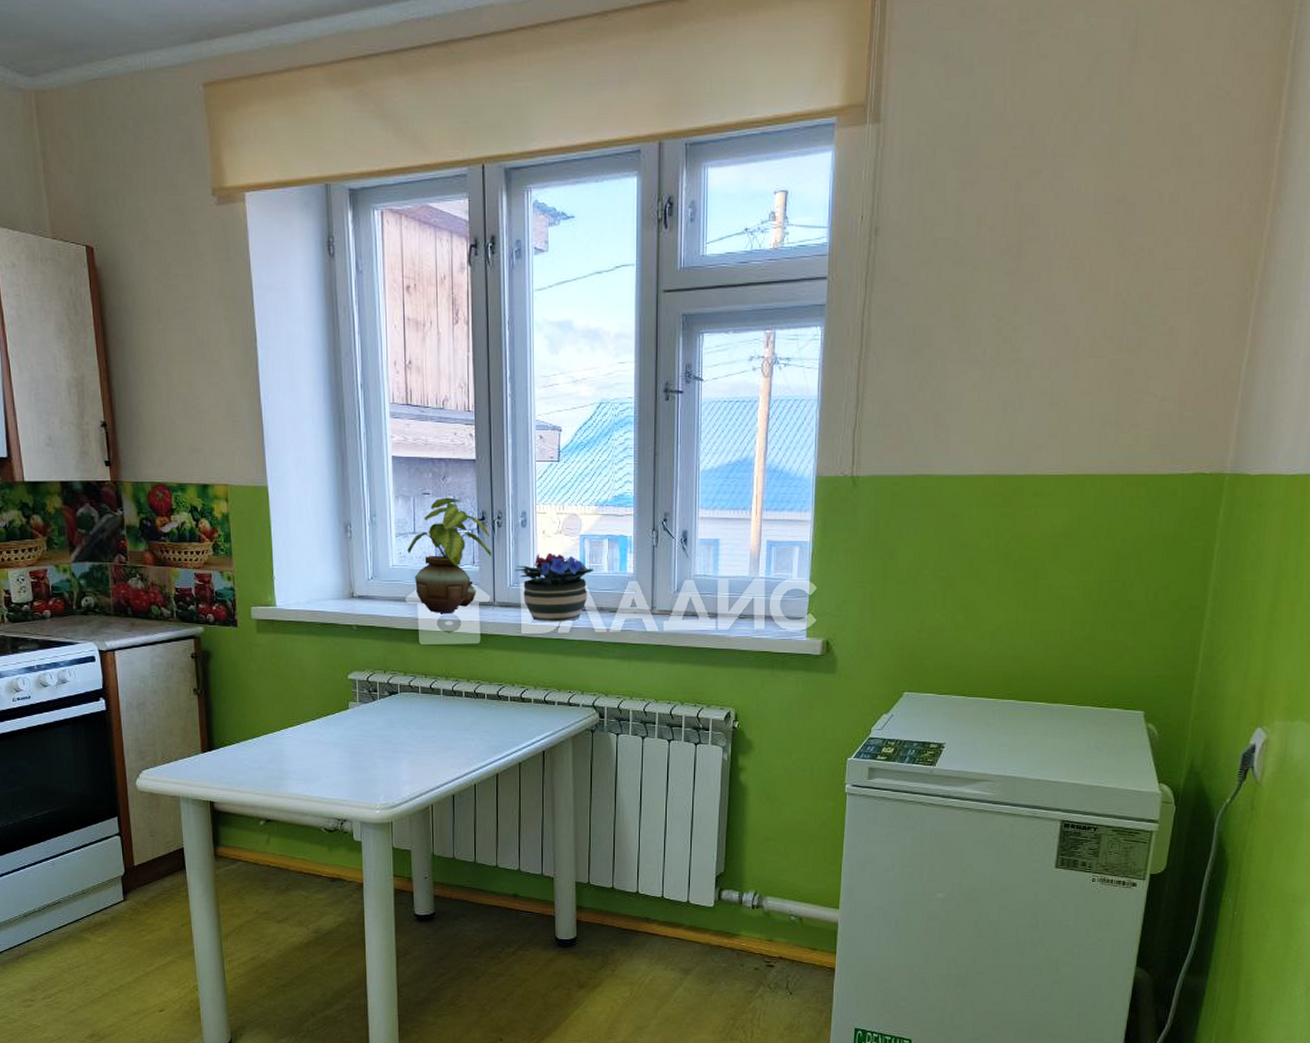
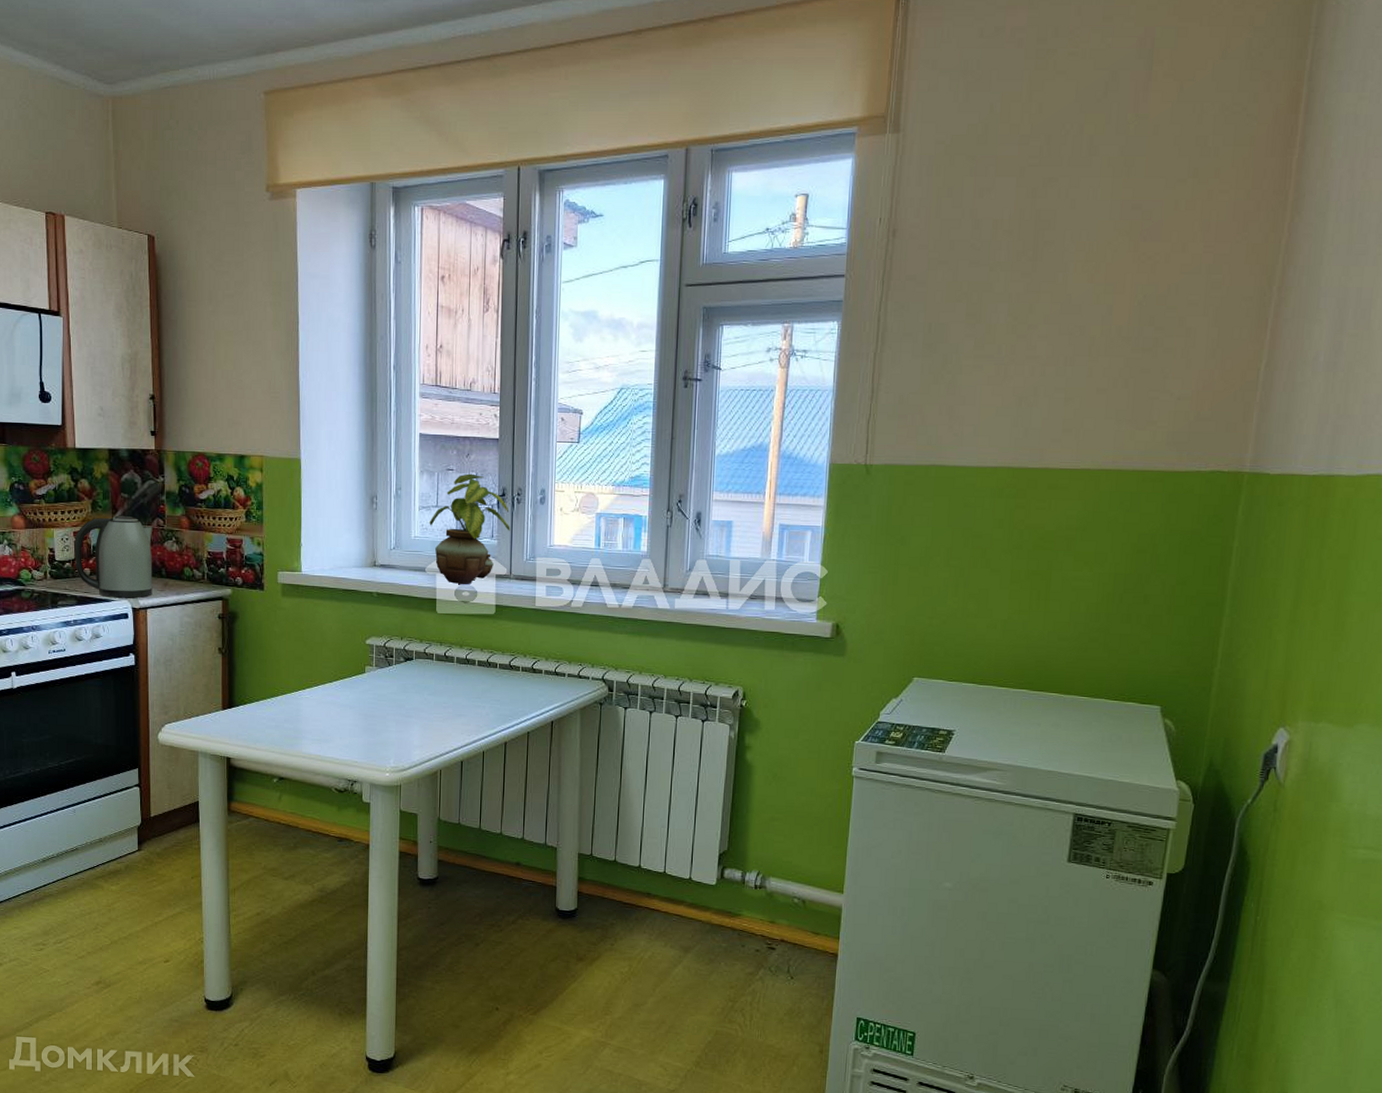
kettle: none [31,552,120,640] -> present [74,515,153,598]
potted flower: present [514,552,594,622] -> none [531,529,609,597]

